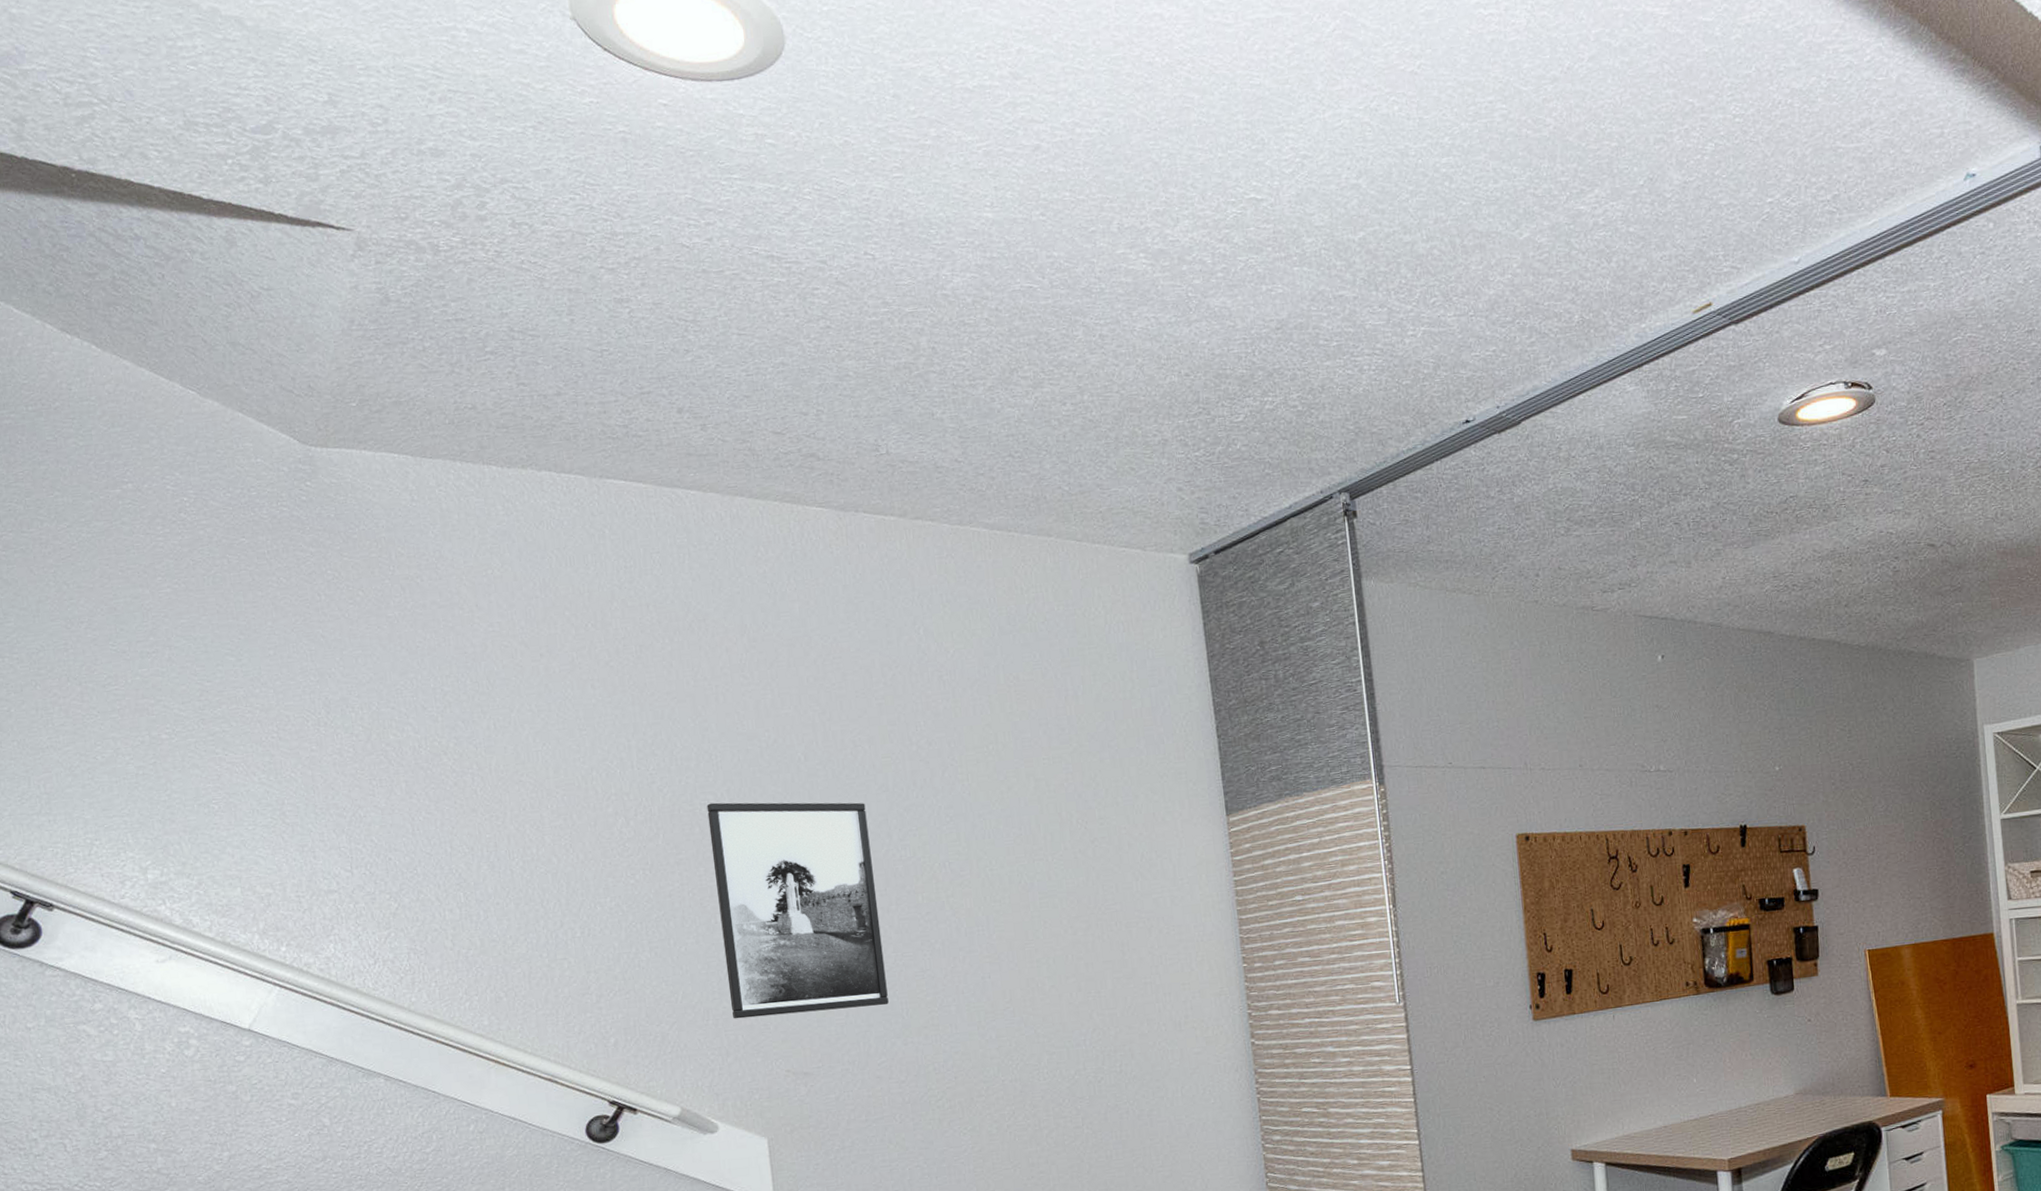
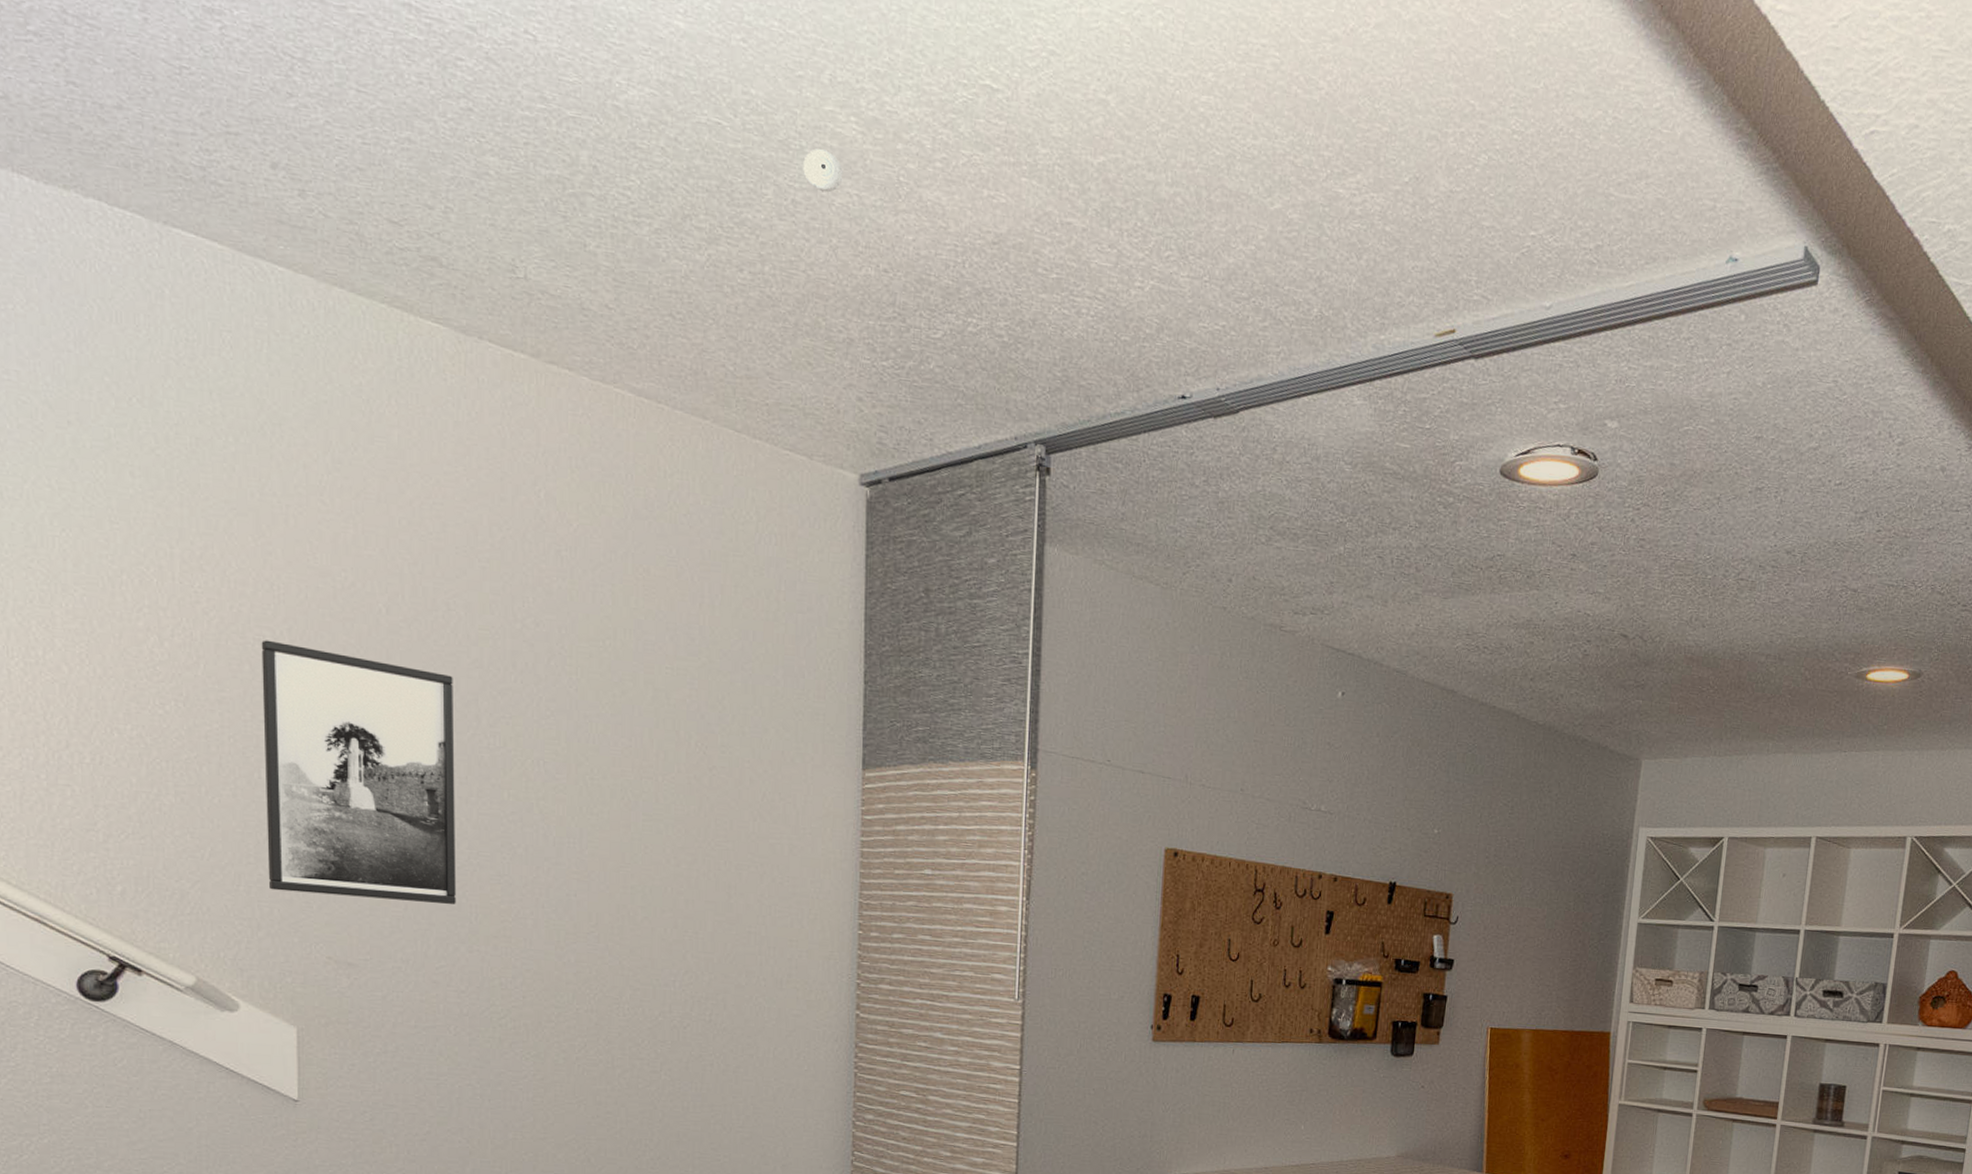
smoke detector: none [1105,286,1140,322] -> present [803,149,843,193]

